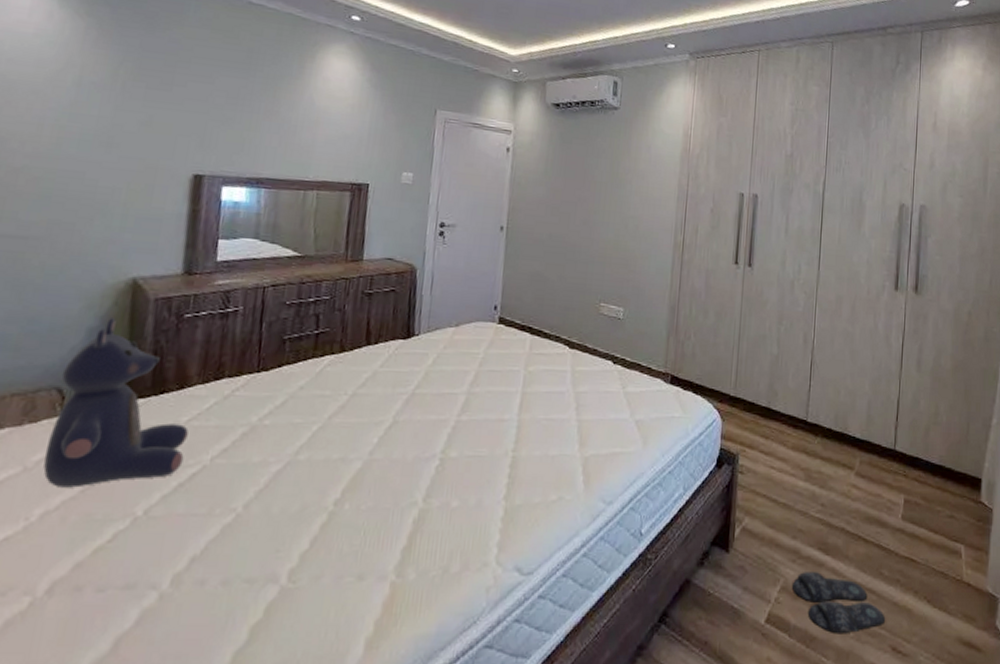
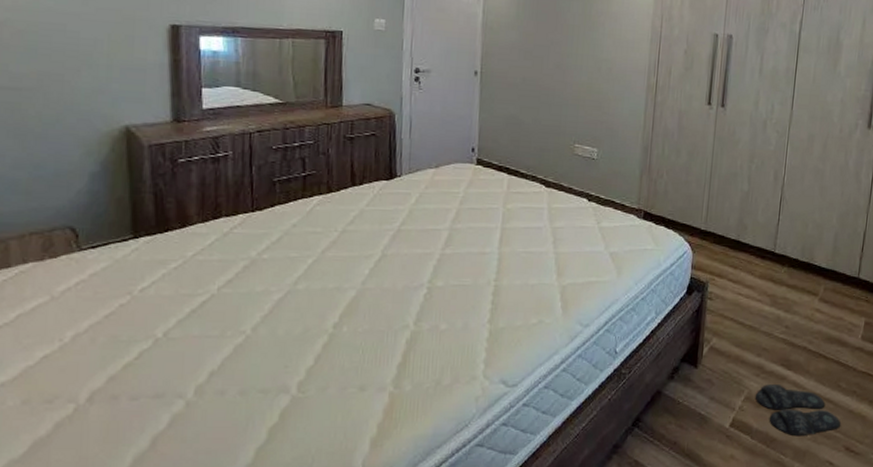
teddy bear: present [43,318,189,488] -> none [68,163,194,314]

